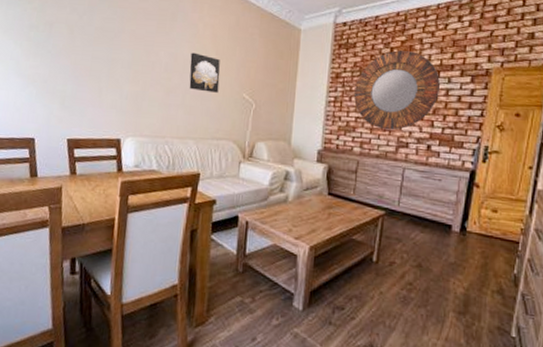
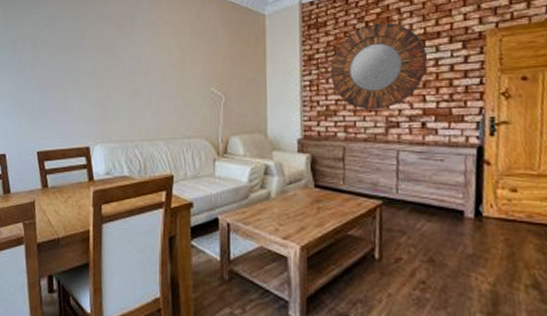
wall art: present [189,52,220,93] -> none [153,51,185,90]

